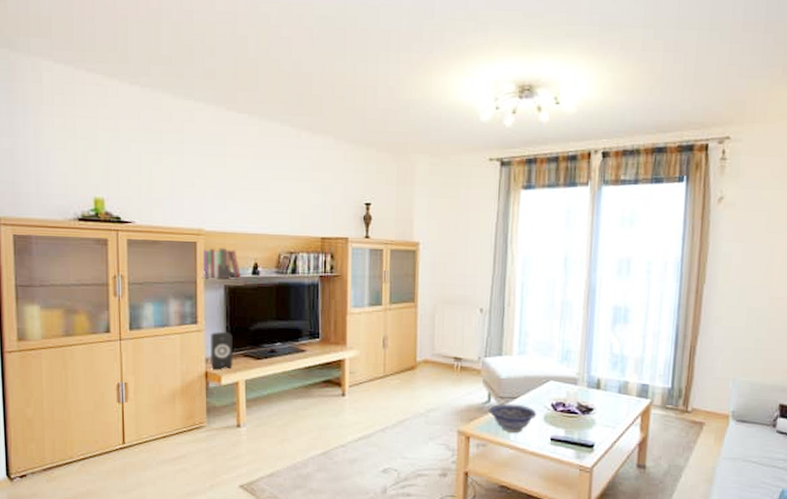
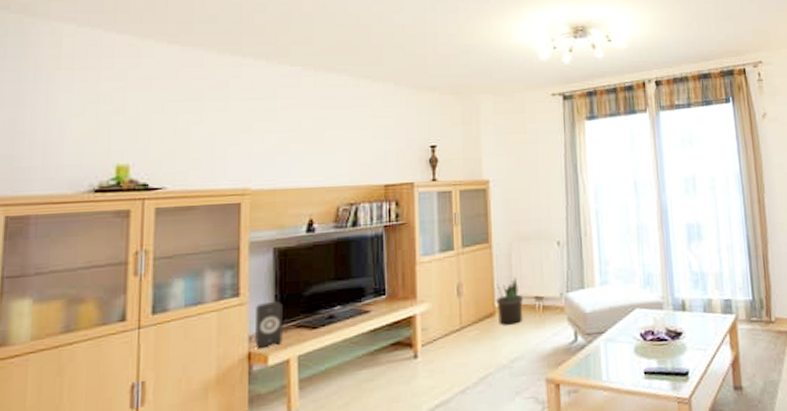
books: present [202,248,241,279] -> none [246,207,293,243]
planter: none [418,337,443,379] -> present [496,278,523,325]
decorative bowl: present [489,403,537,433] -> none [577,339,627,372]

